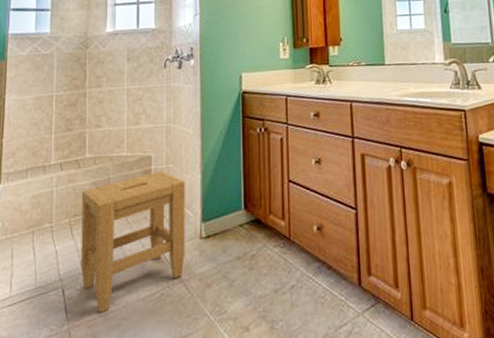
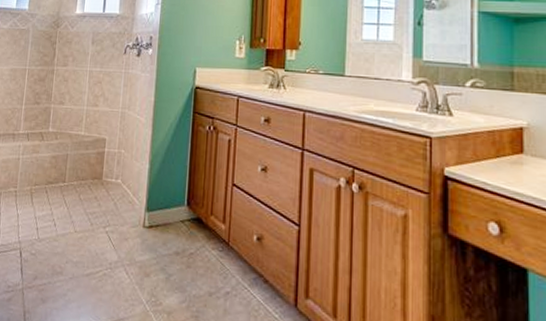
stool: present [80,171,185,313] -> none [36,154,134,280]

